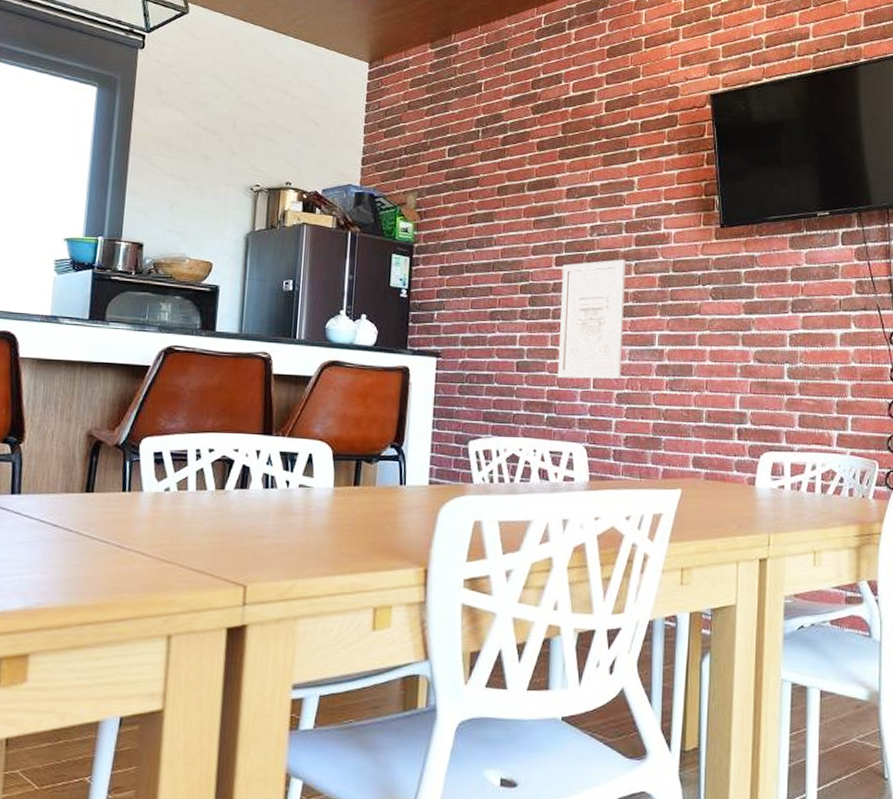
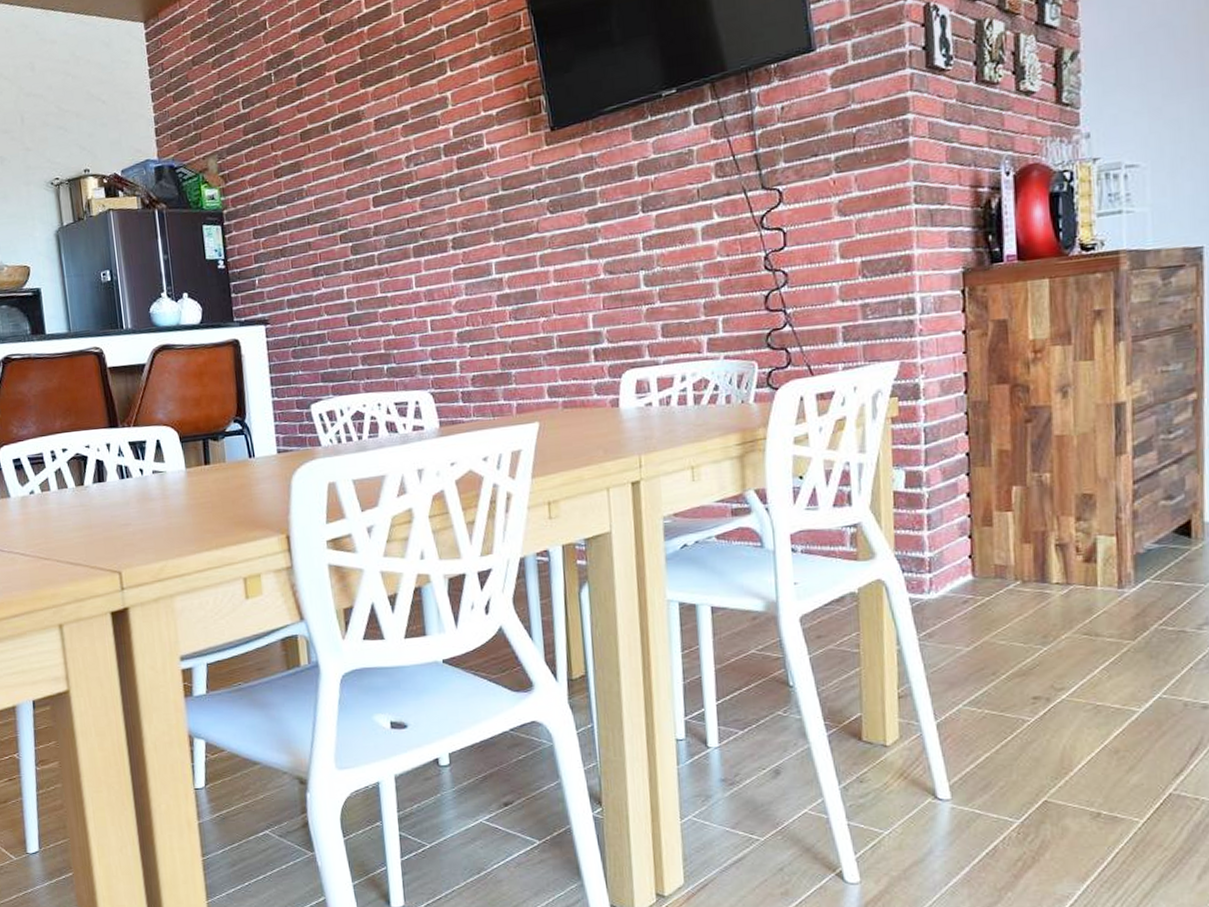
wall art: present [557,259,626,379] -> none [381,186,459,326]

